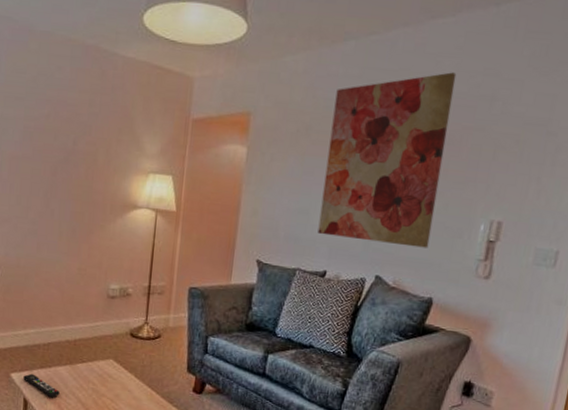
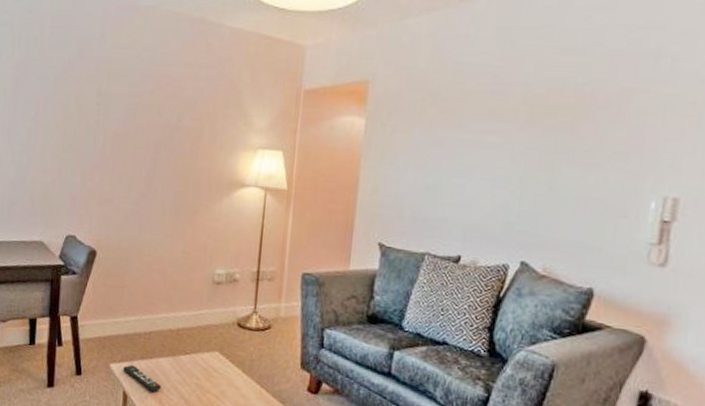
wall art: present [317,72,457,248] -> none [449,27,612,230]

